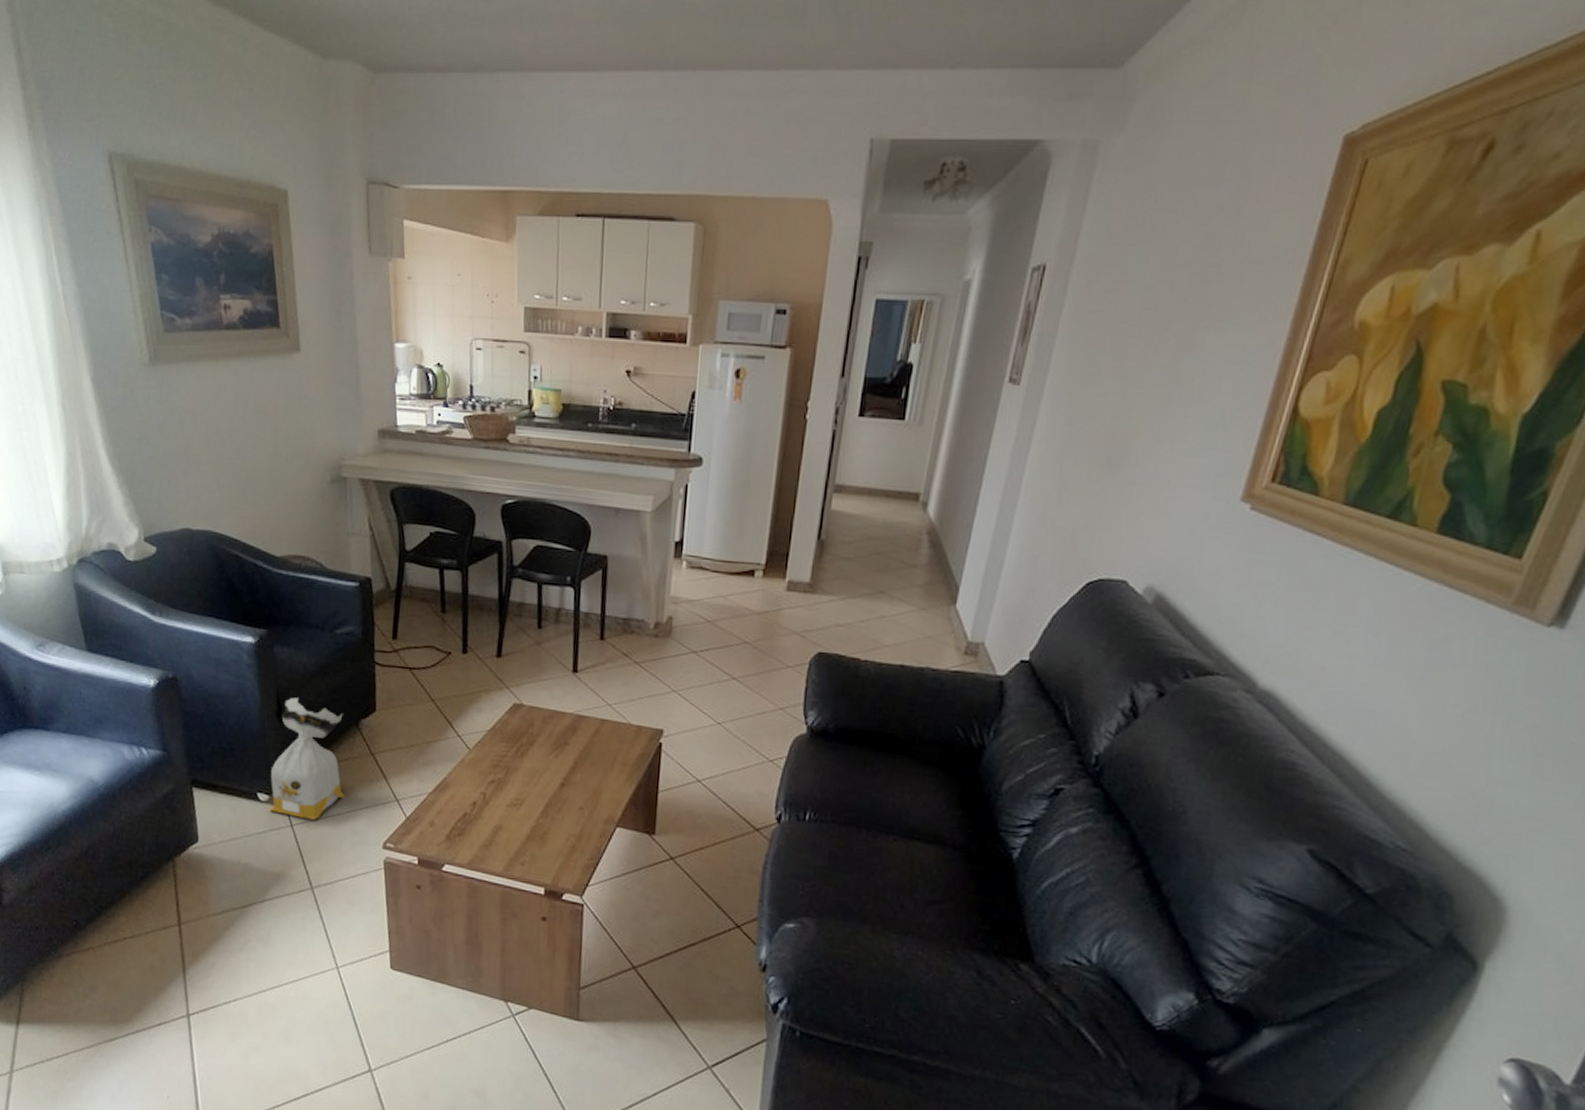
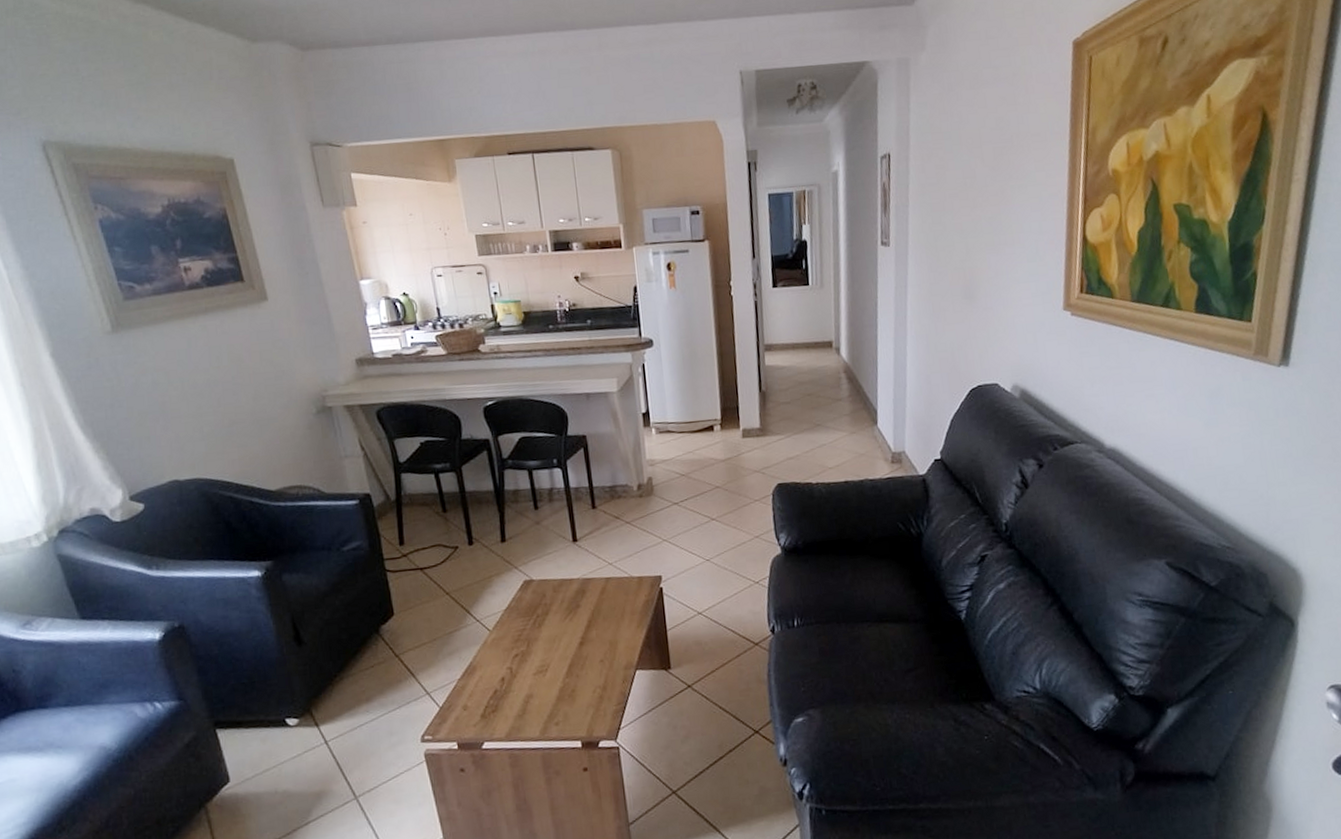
bag: present [269,697,345,820] -> none [296,619,375,734]

